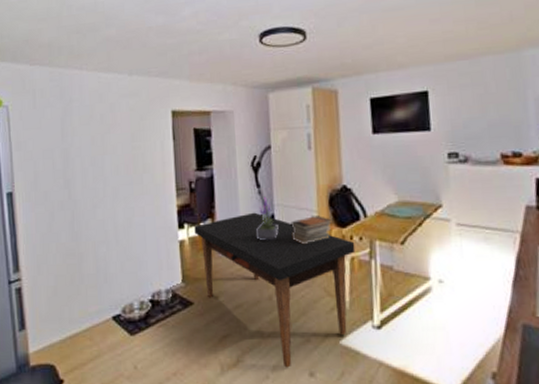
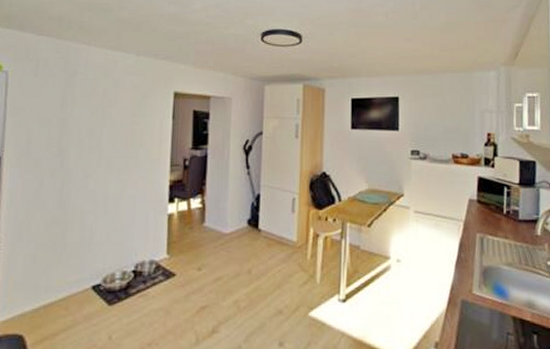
dining table: present [194,212,356,368] -> none [184,191,329,338]
potted plant: present [255,196,279,241] -> none [241,177,263,218]
book stack: present [291,216,332,244] -> none [274,198,310,222]

